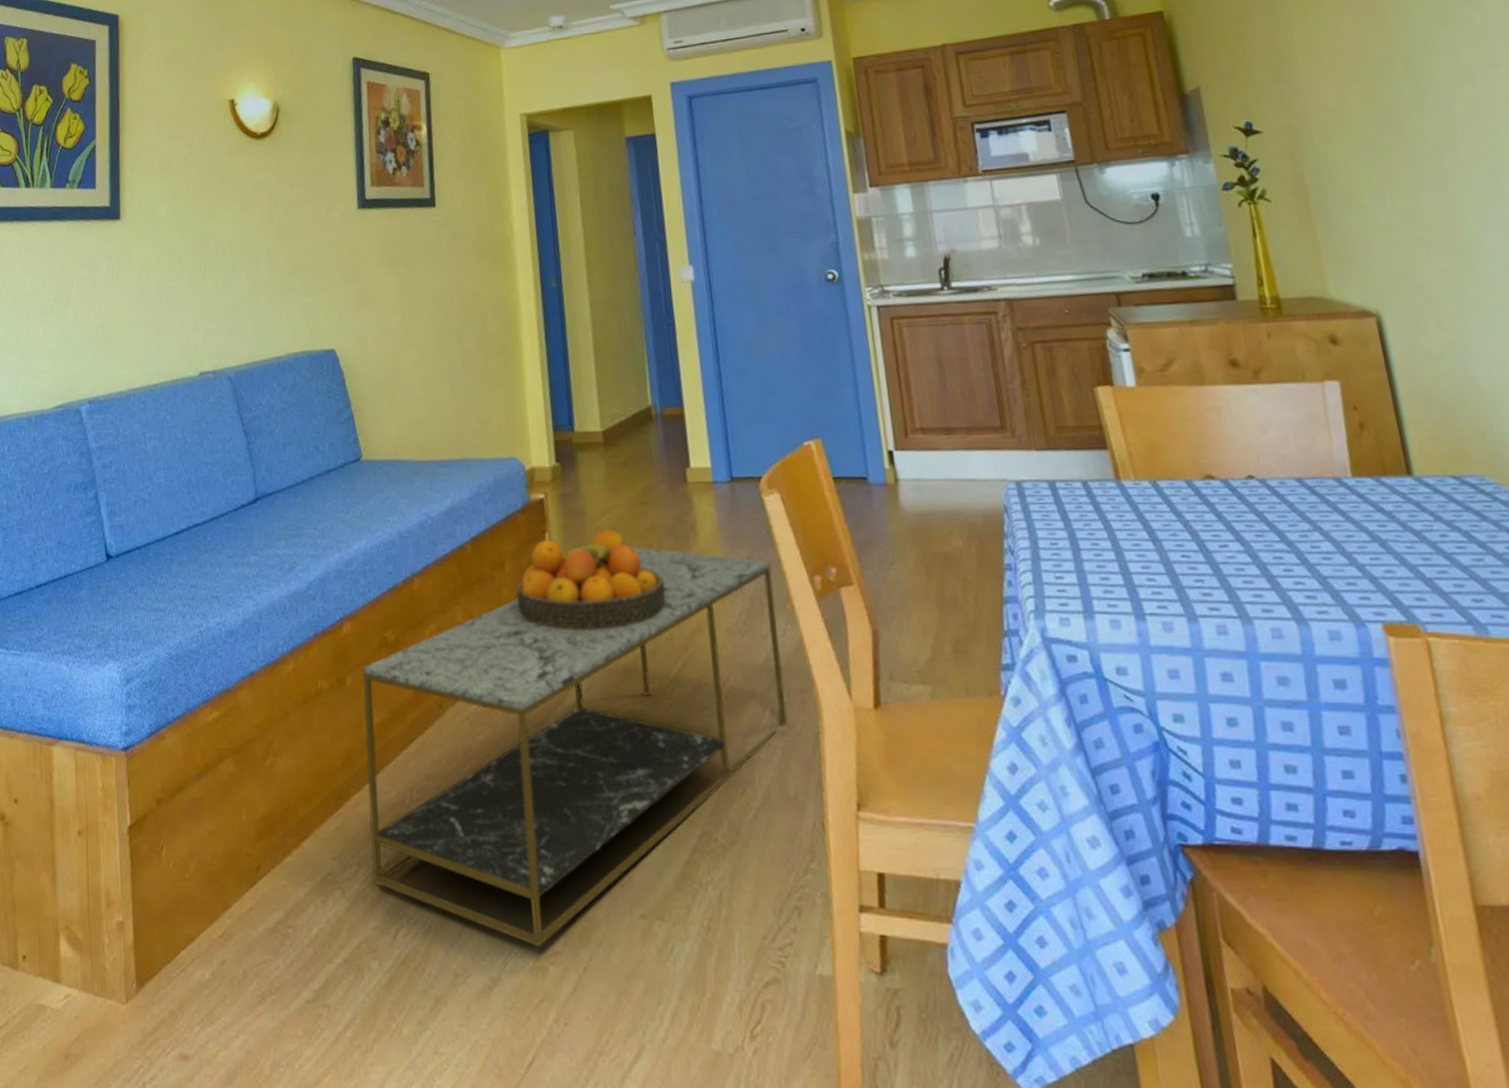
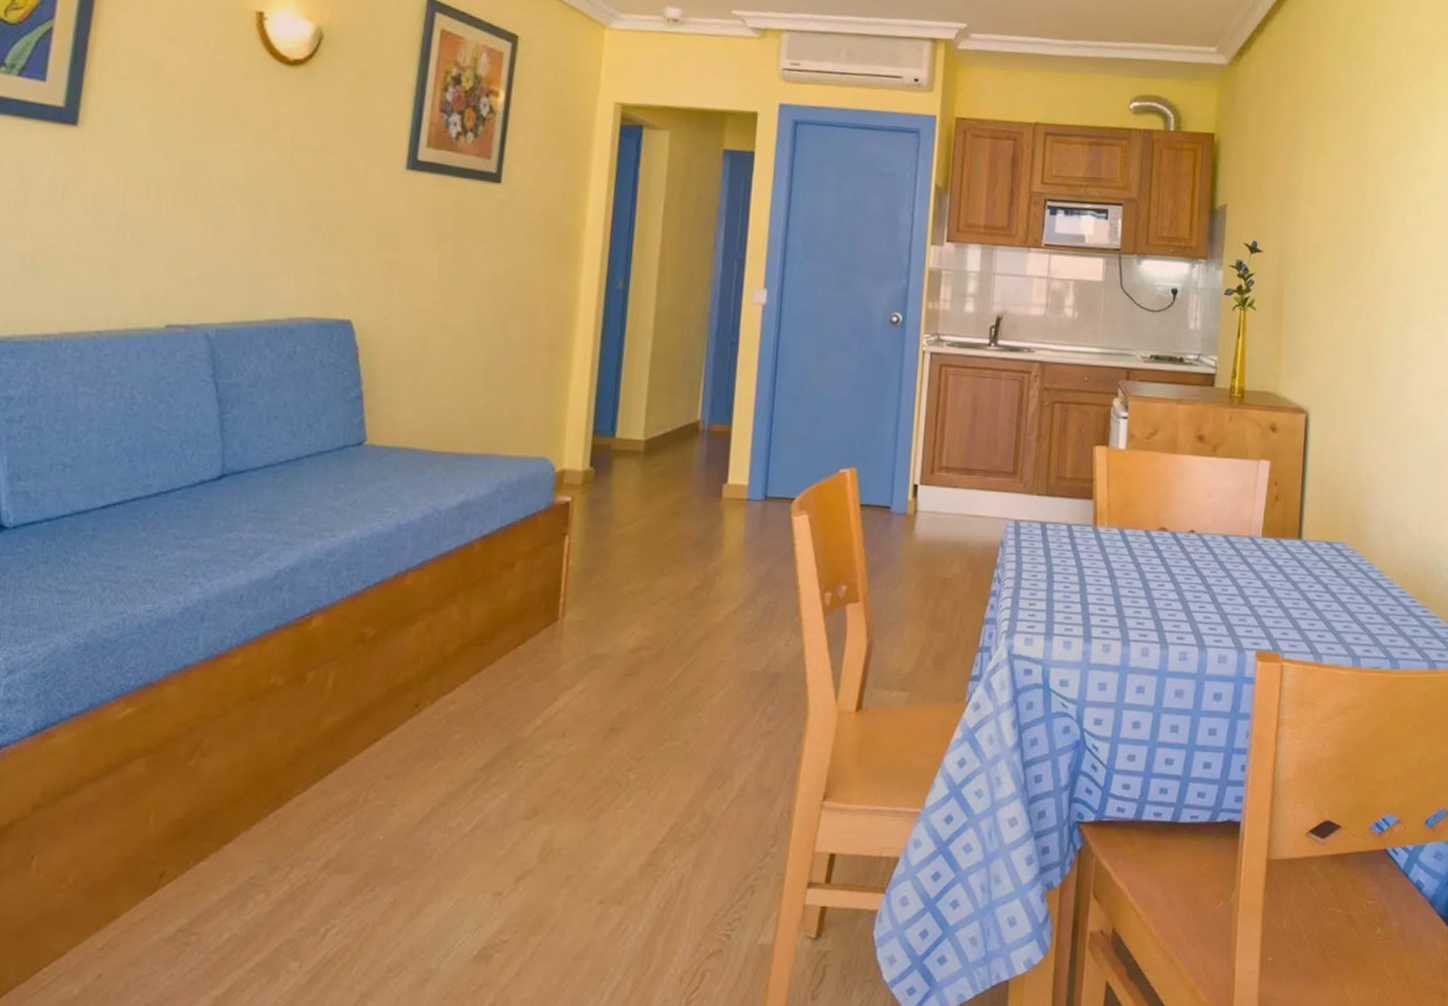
coffee table: present [362,547,788,948] -> none [307,555,787,938]
fruit bowl: present [516,529,666,630] -> none [522,536,681,633]

